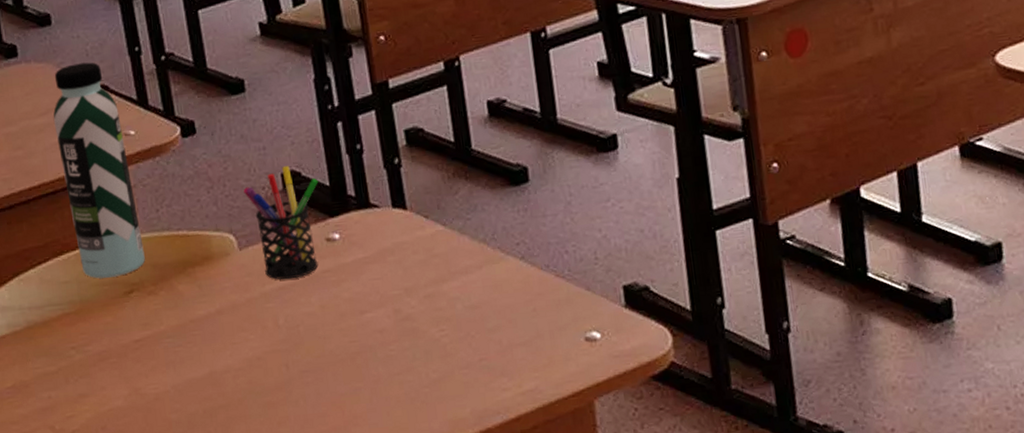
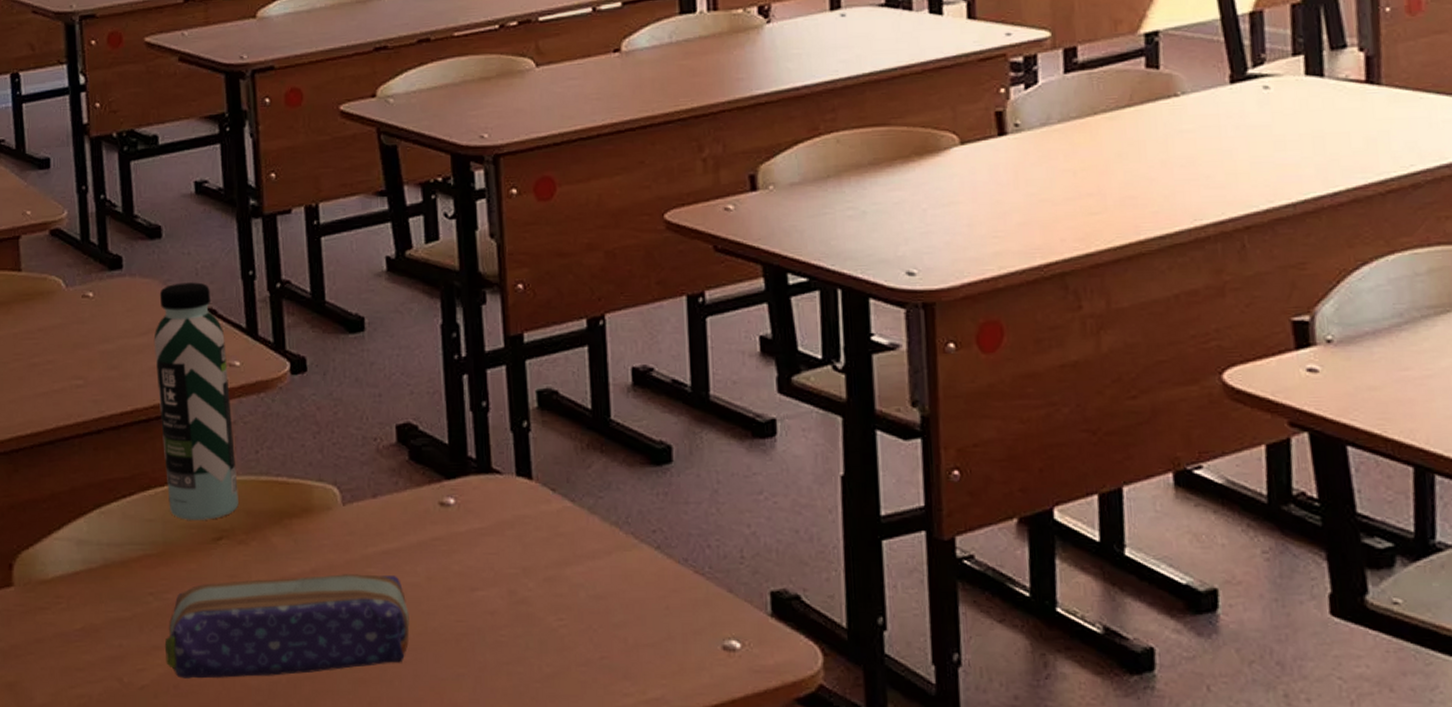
pencil case: none [89,308,310,420] -> present [164,574,410,679]
pen holder: present [243,165,319,280] -> none [353,417,437,544]

